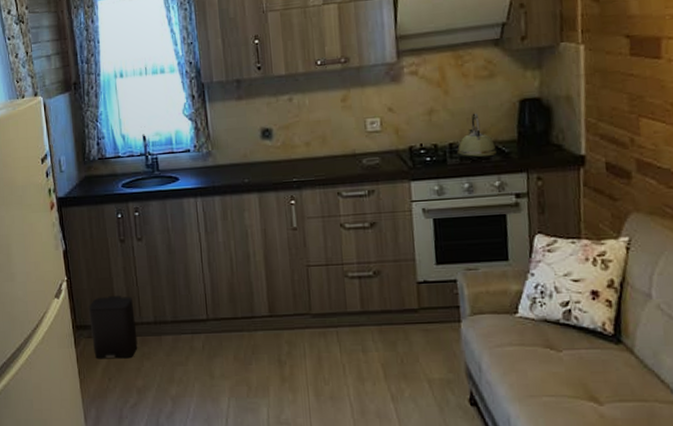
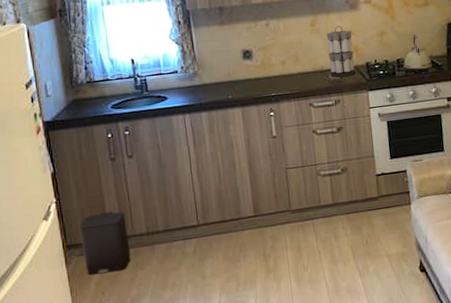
spice rack: none [360,102,395,163] -> present [326,26,356,78]

